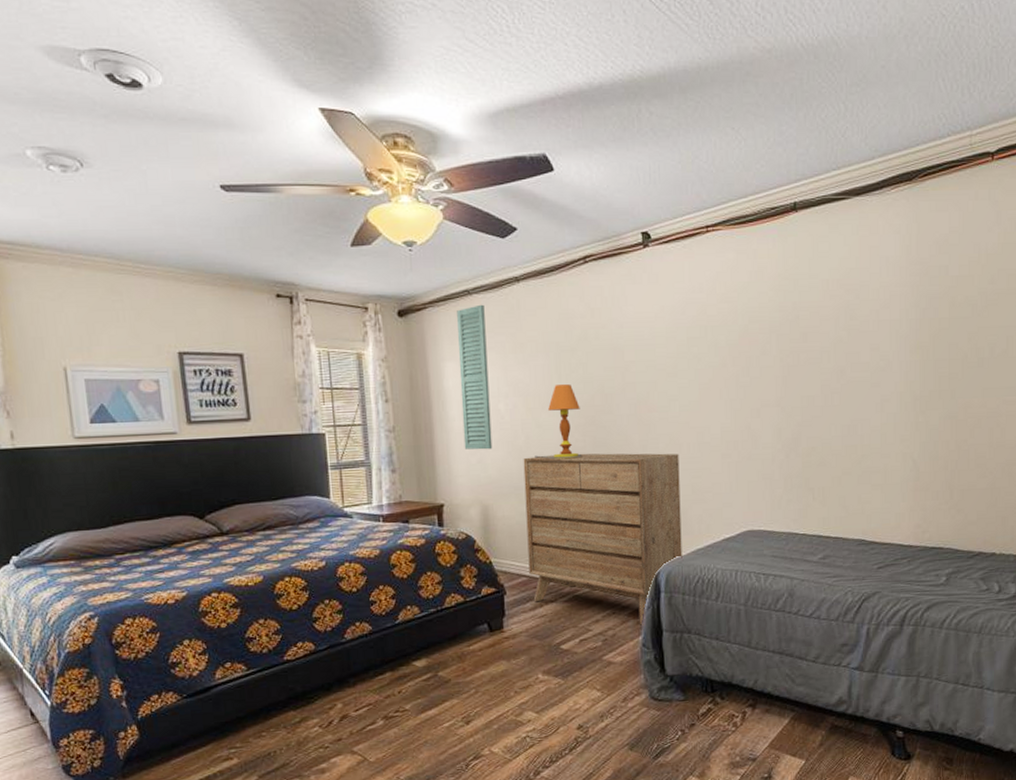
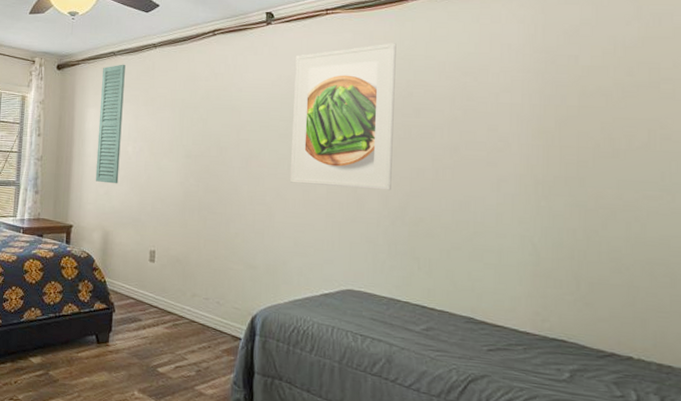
dresser: present [523,453,682,625] -> none [137,194,284,364]
table lamp: present [535,384,583,460] -> none [153,135,197,201]
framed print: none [678,261,784,426] -> present [290,43,396,191]

